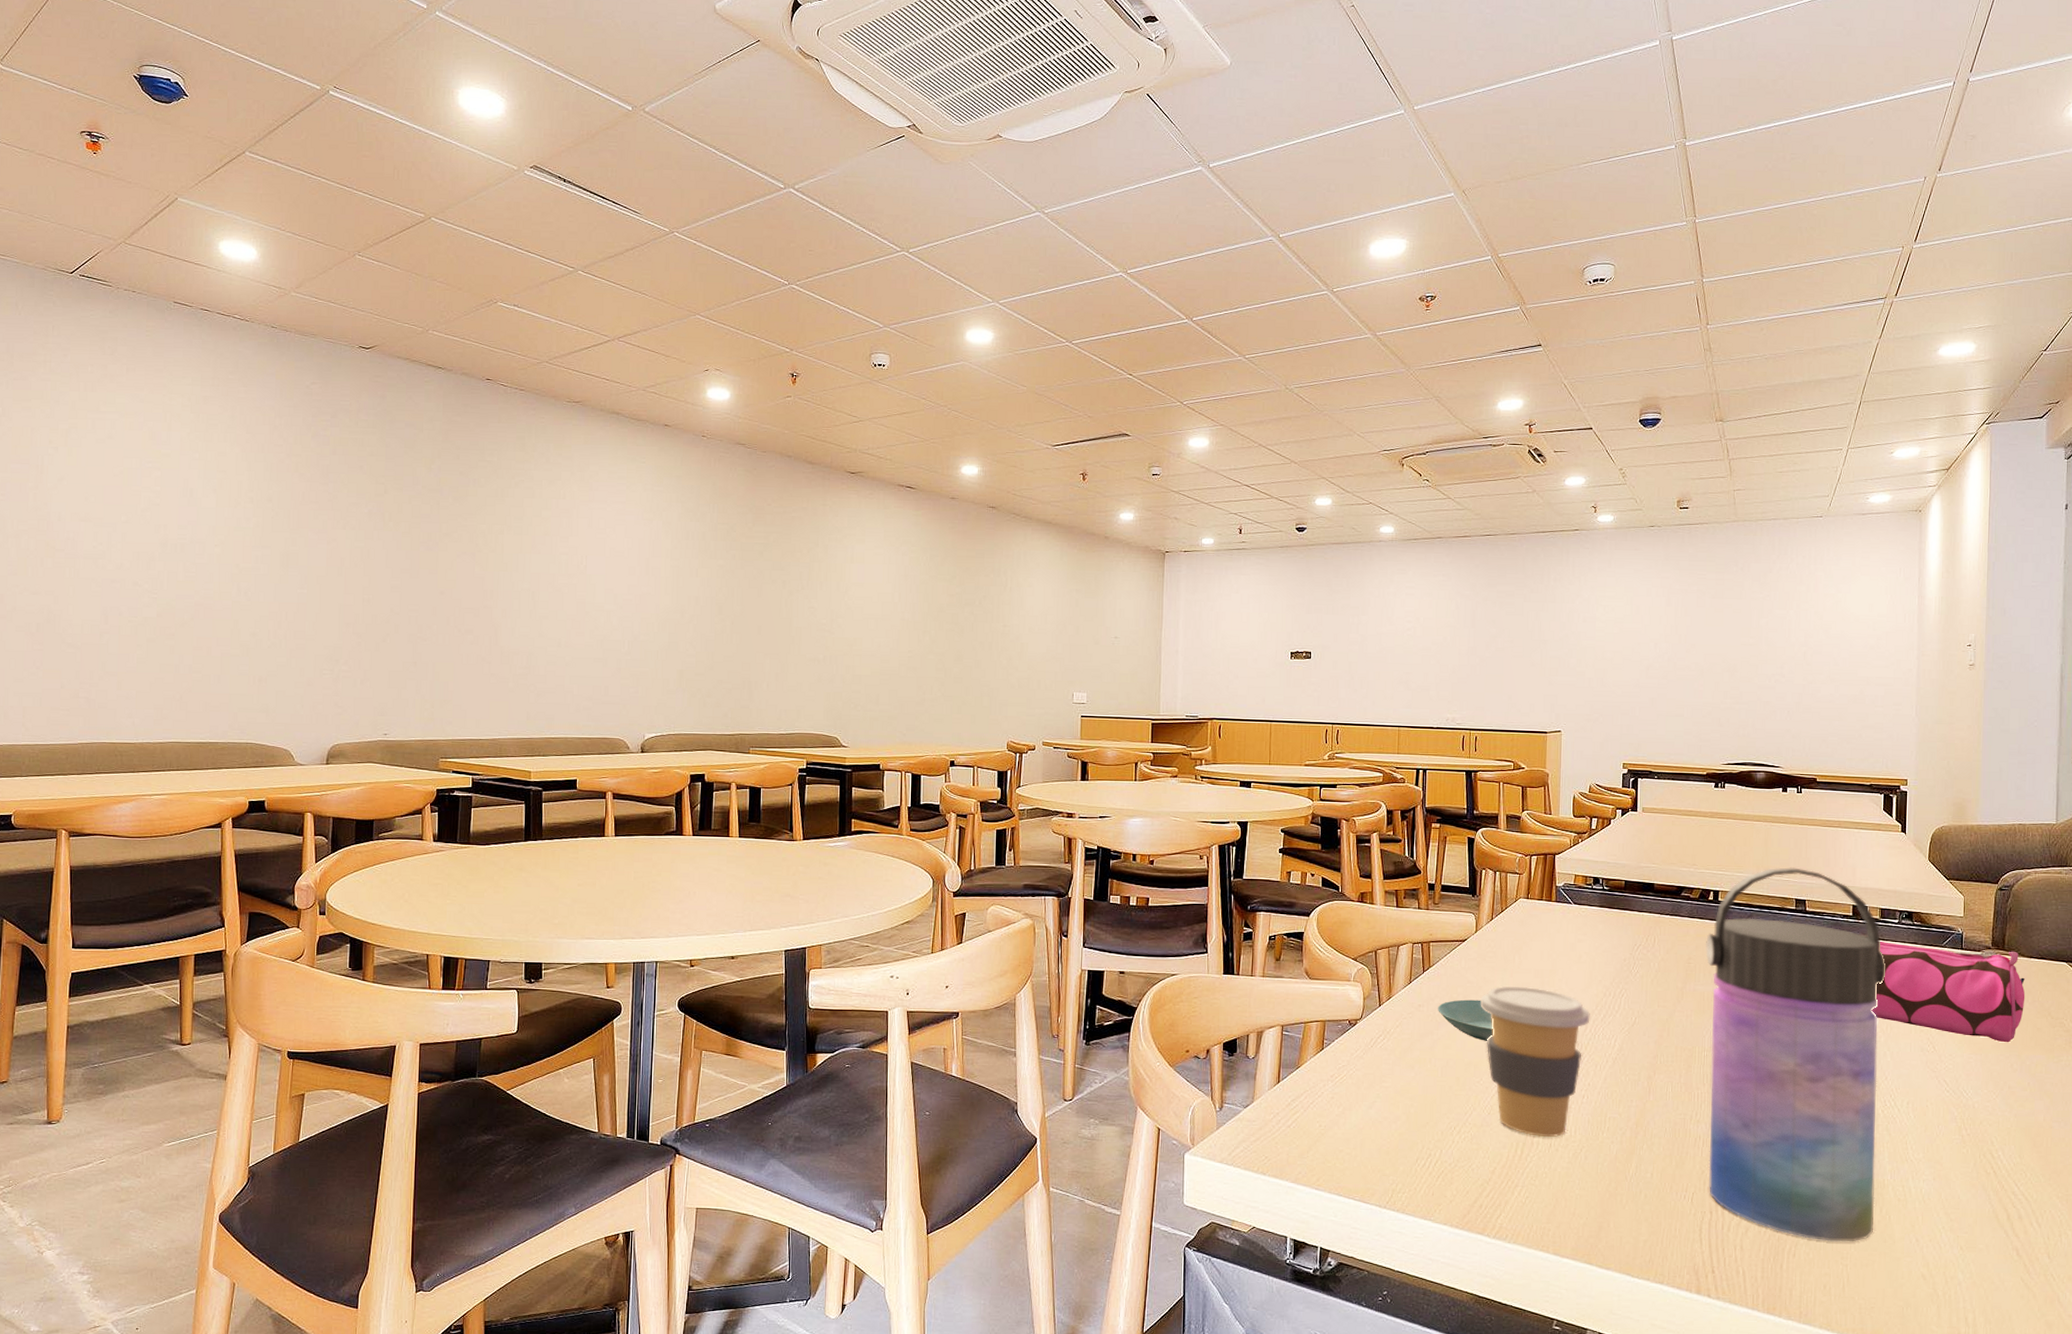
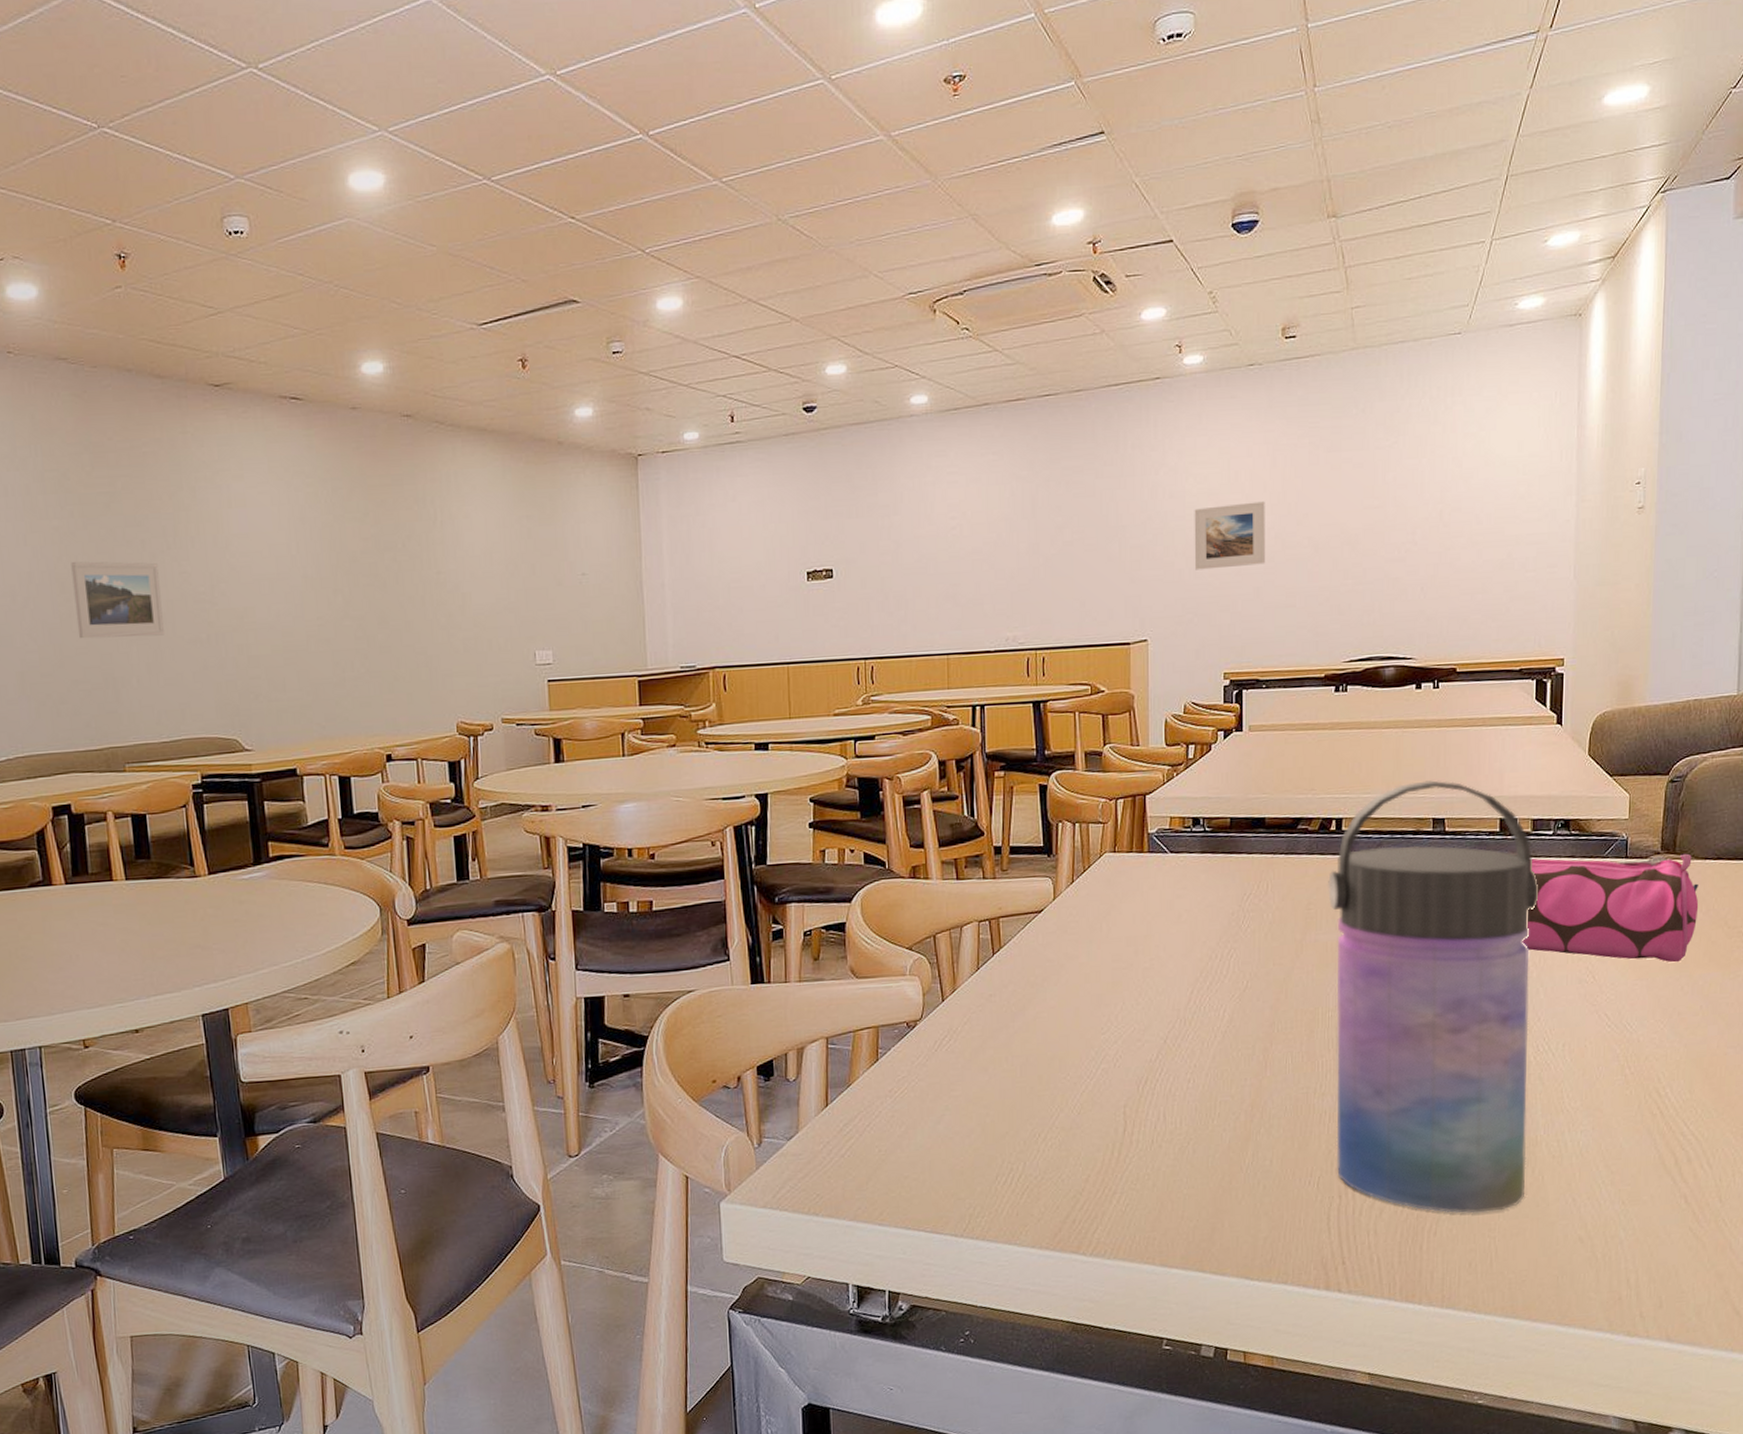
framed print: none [727,592,793,653] -> present [71,561,164,639]
saucer: present [1438,999,1493,1041] -> none [1013,980,1080,1029]
coffee cup: present [1480,985,1590,1137] -> none [1063,958,1194,1133]
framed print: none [1601,631,1660,681] -> present [1194,501,1265,570]

